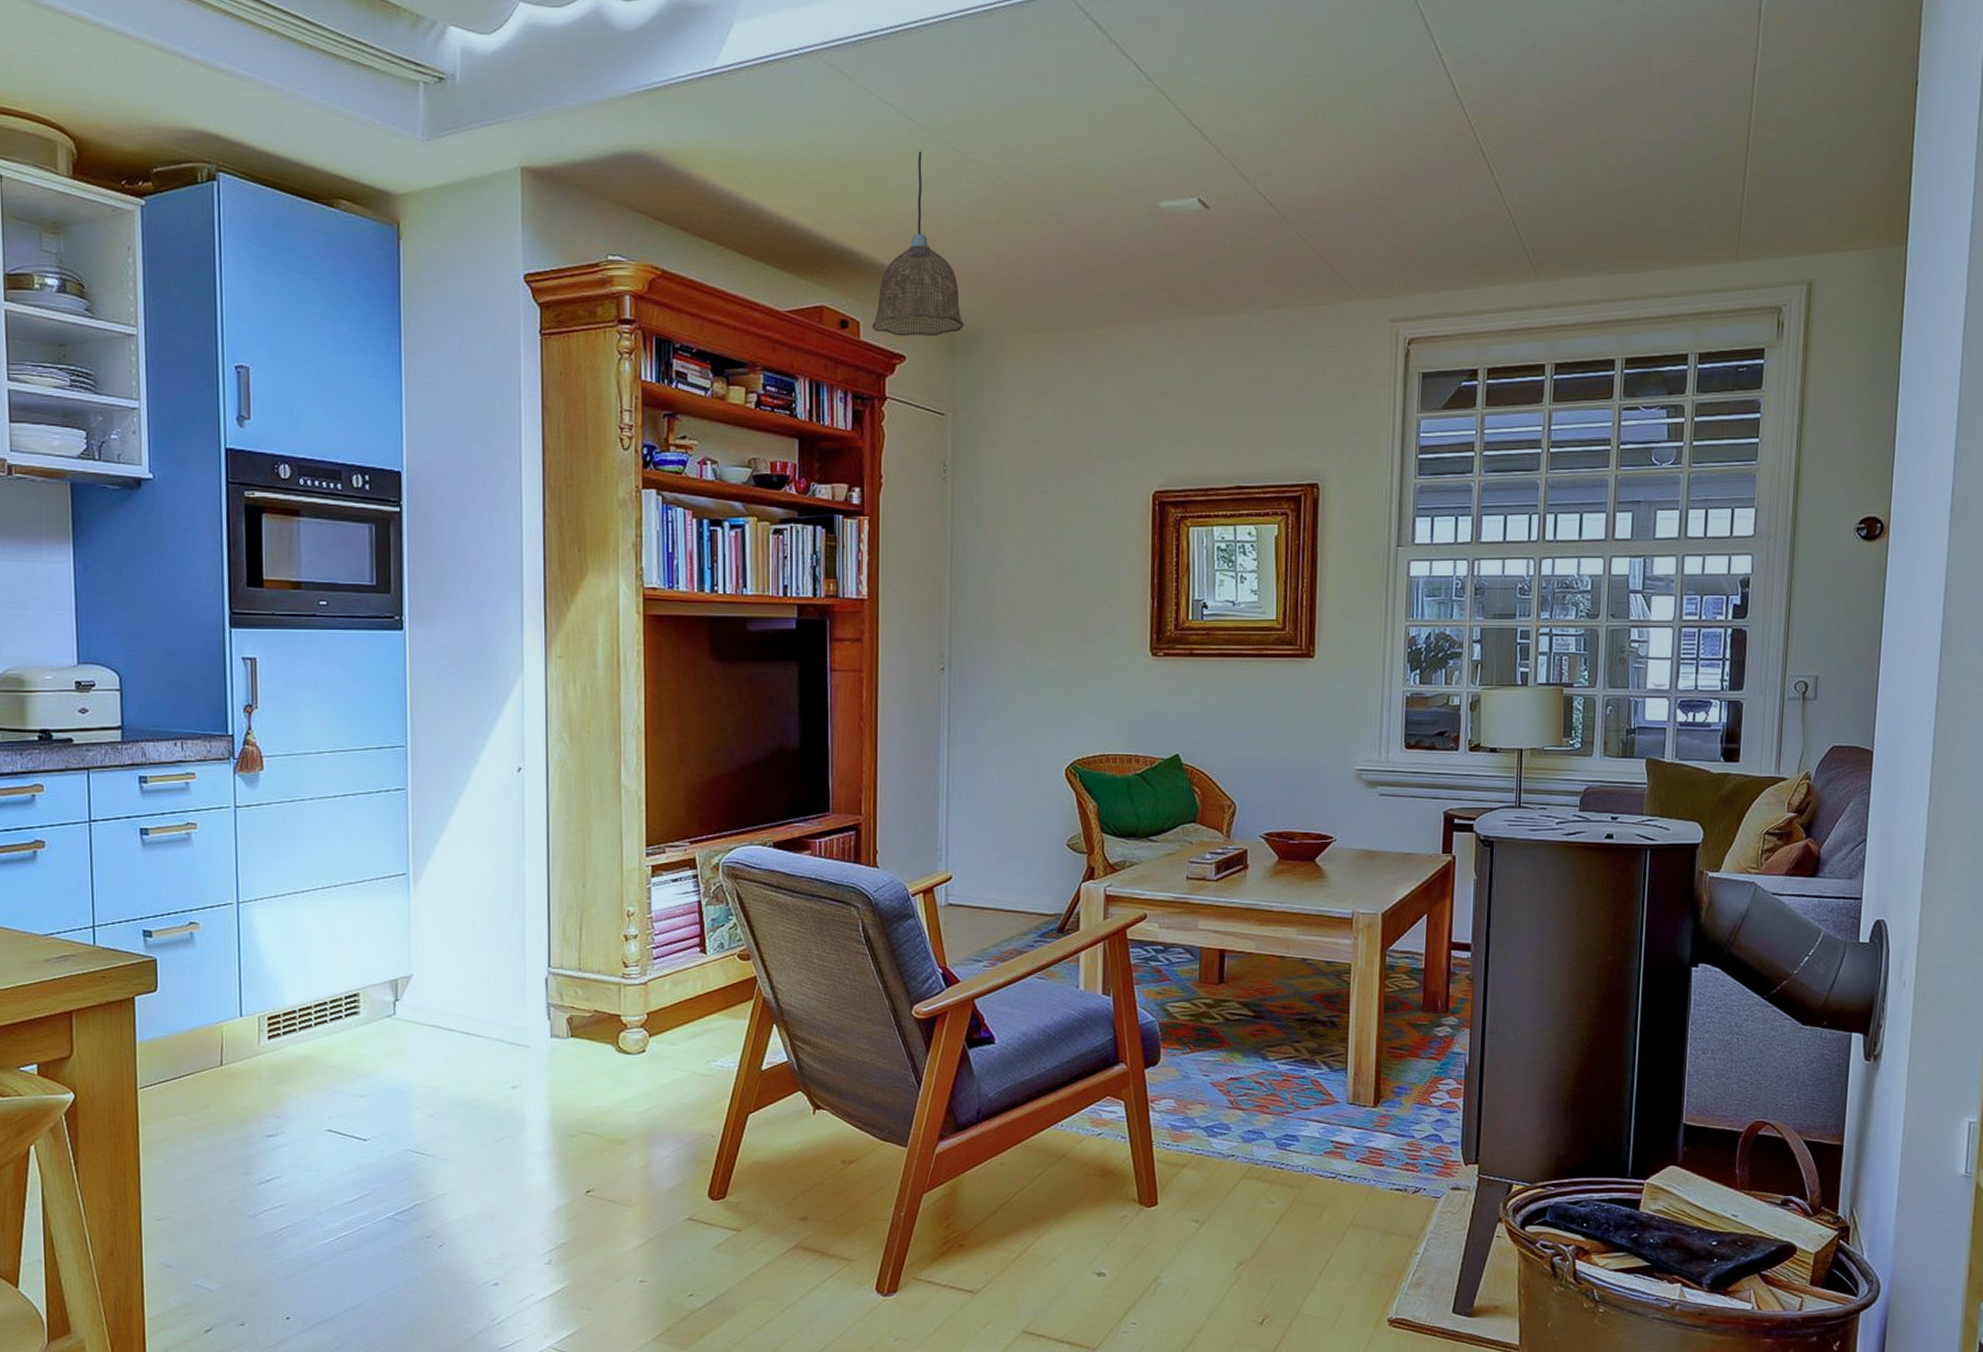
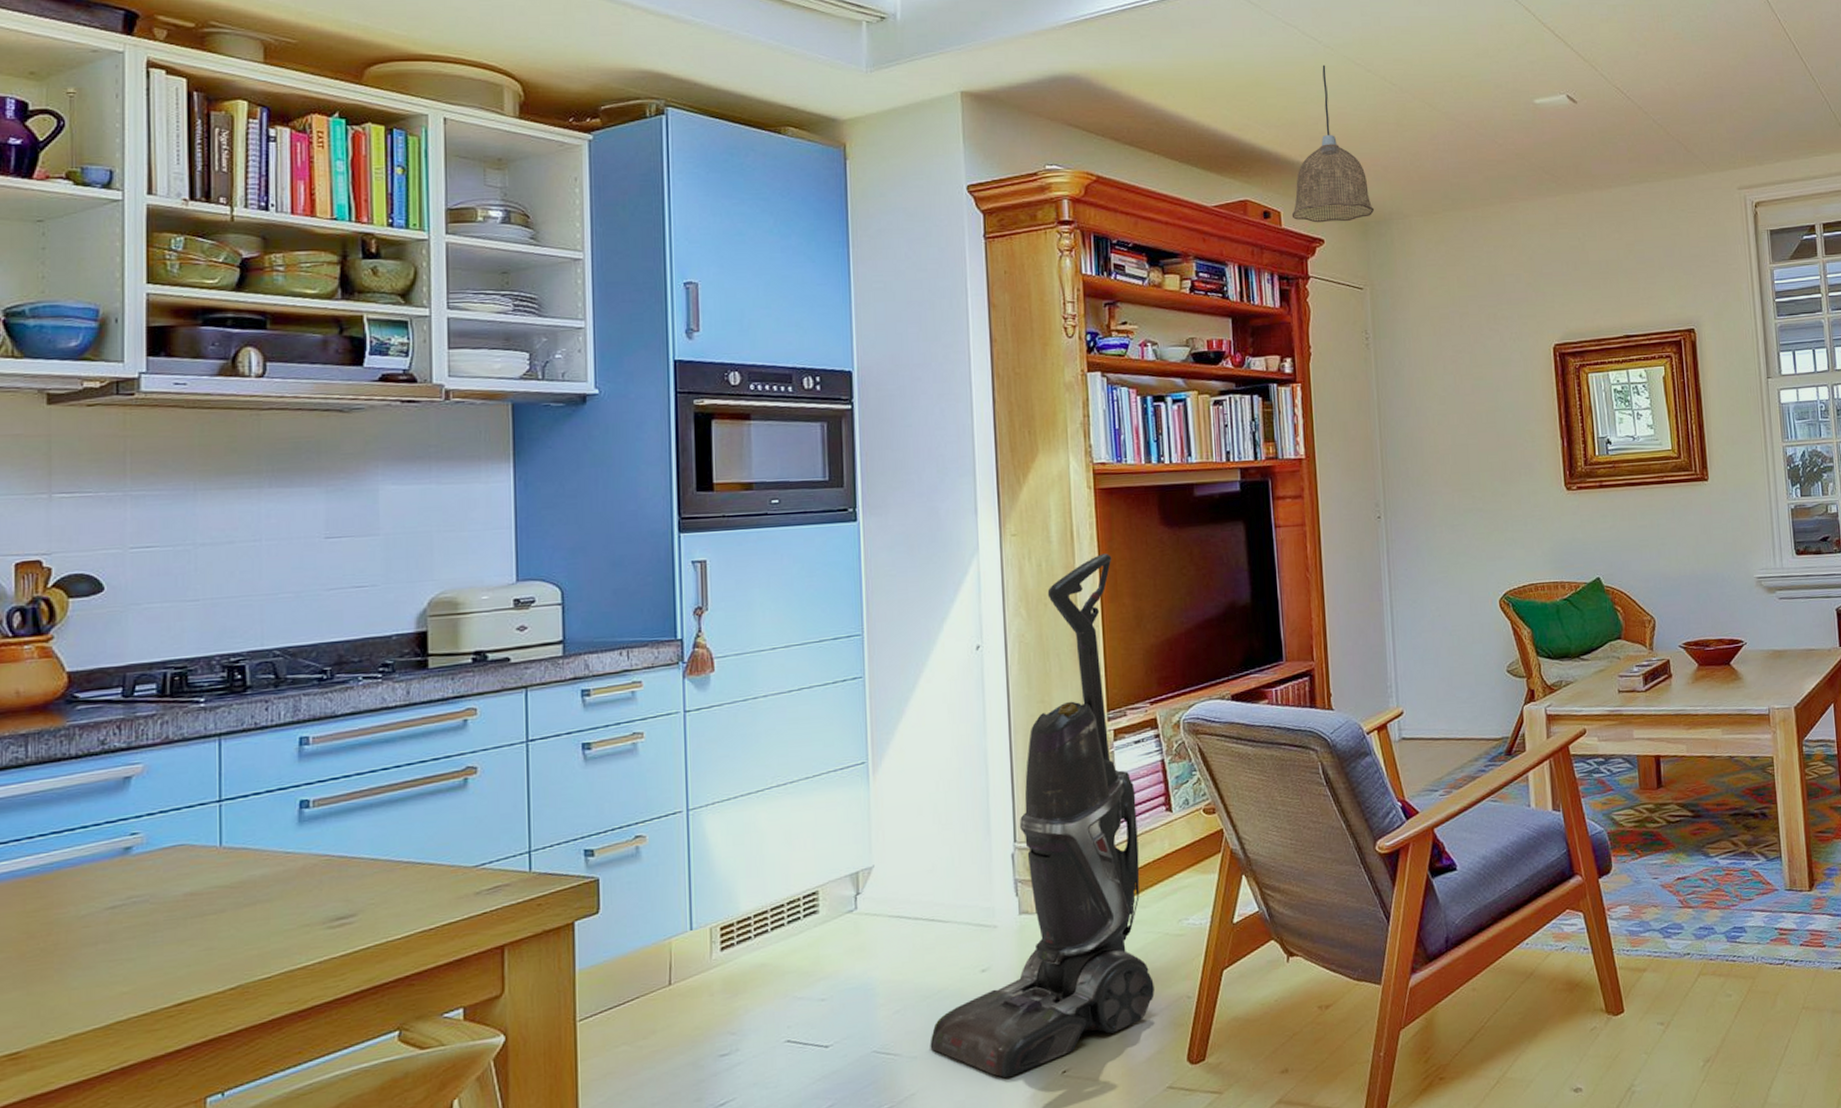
vacuum cleaner: none [461,684,679,1190] -> present [930,553,1155,1078]

